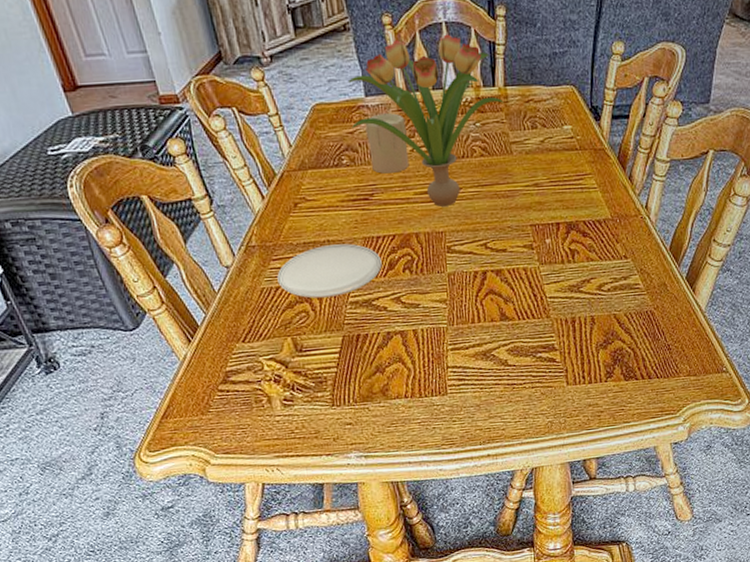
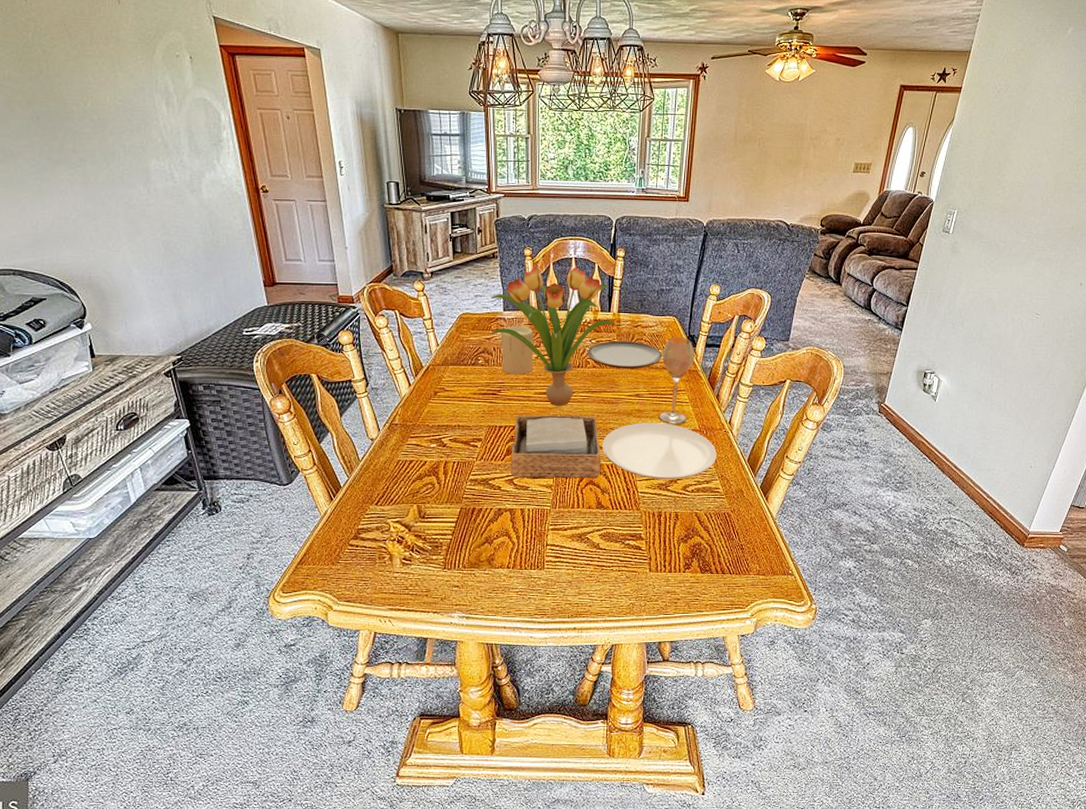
plate: present [277,243,382,299] -> none [412,429,501,473]
napkin holder: none [394,214,502,295] -> present [510,415,602,478]
plate: none [471,120,562,155] -> present [587,341,663,370]
plate: none [499,214,634,282] -> present [602,422,717,480]
wineglass: none [561,109,601,216] -> present [659,336,695,424]

